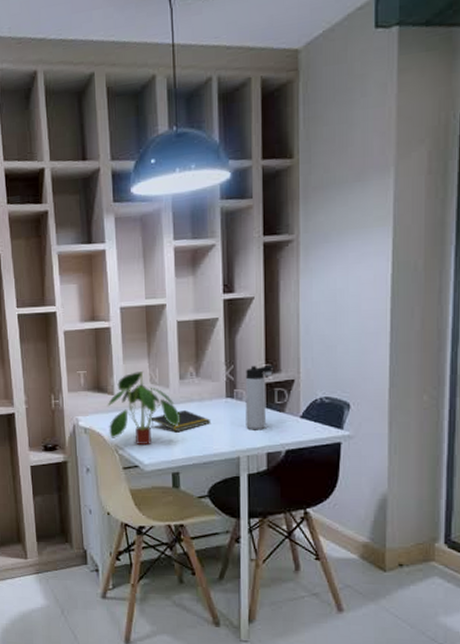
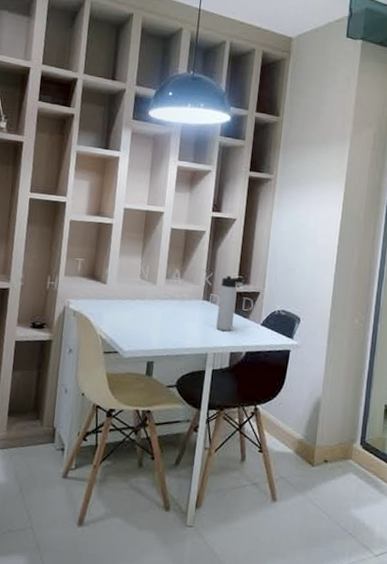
plant: present [107,371,181,446] -> none [96,266,162,334]
notepad: present [151,410,211,431] -> none [135,306,188,325]

